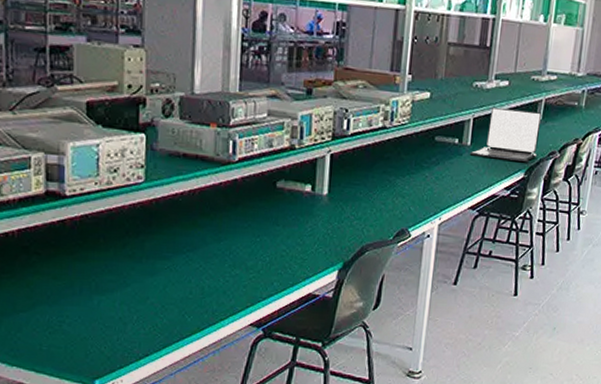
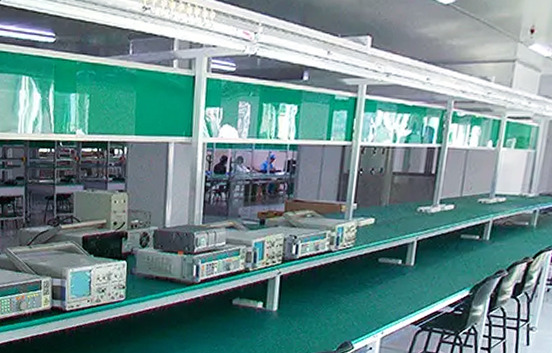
laptop: present [469,108,542,163] -> none [413,230,490,281]

